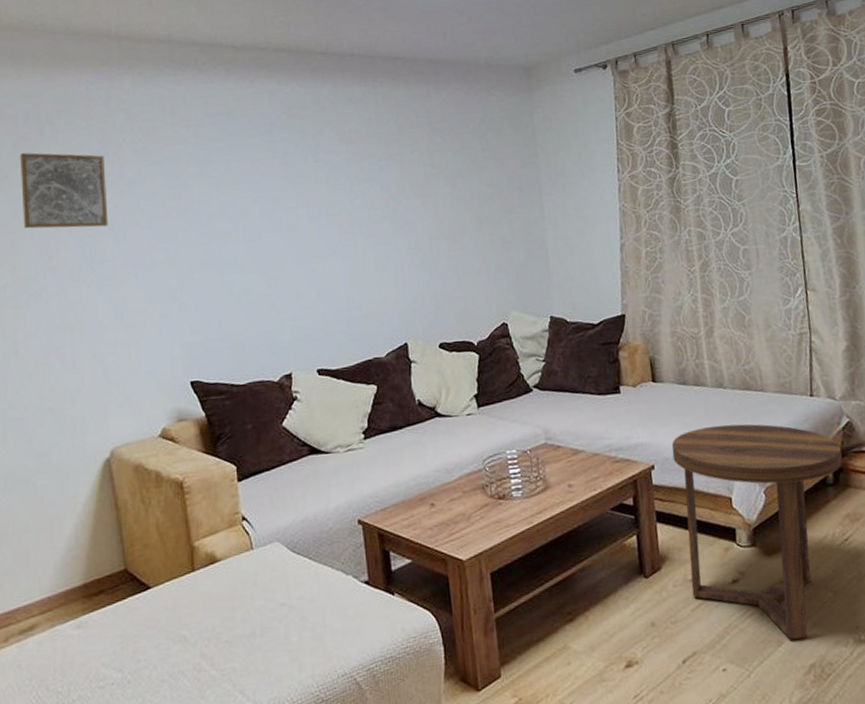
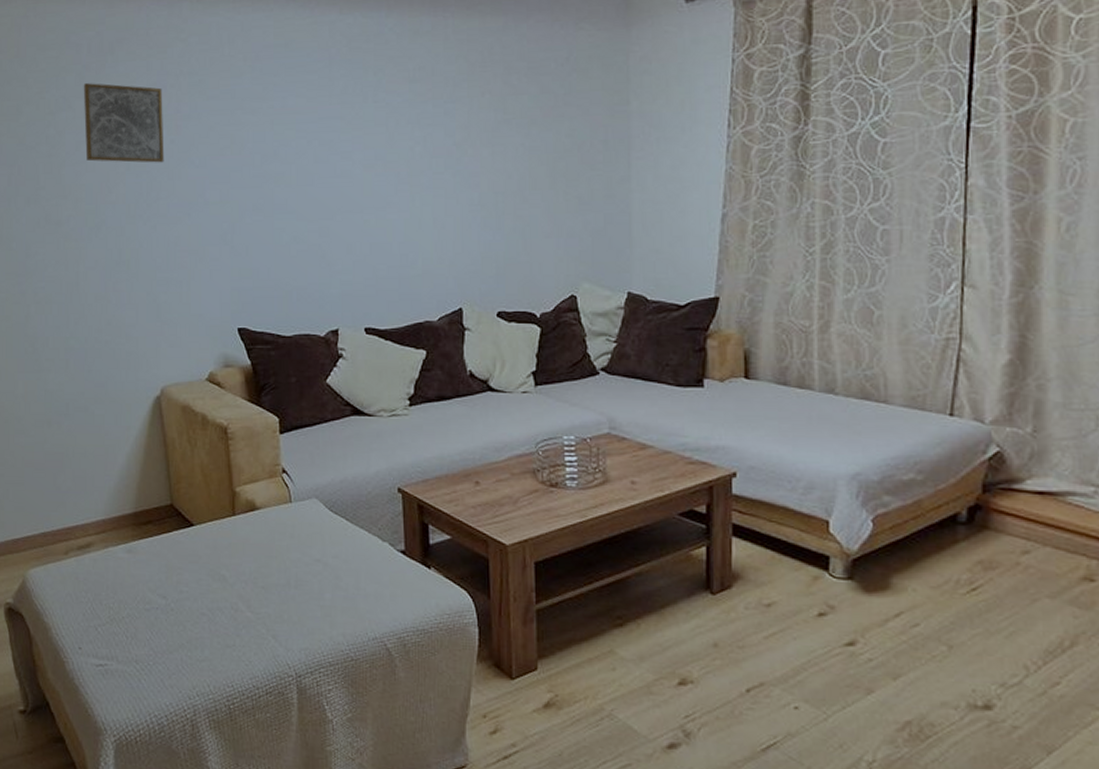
side table: present [672,424,842,640] -> none [760,436,982,691]

